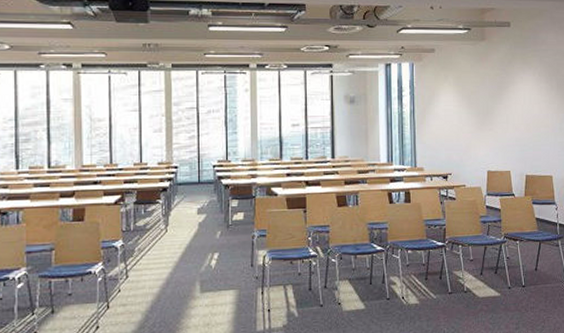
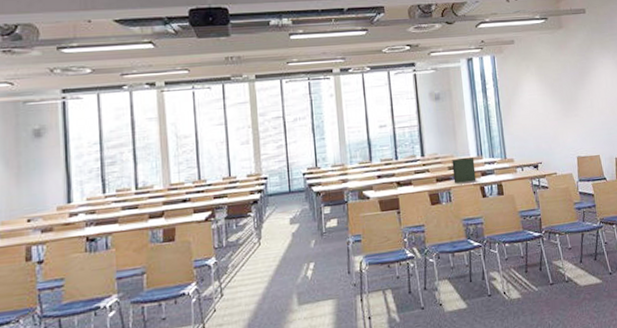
binder: none [362,163,385,188] -> present [452,158,476,184]

